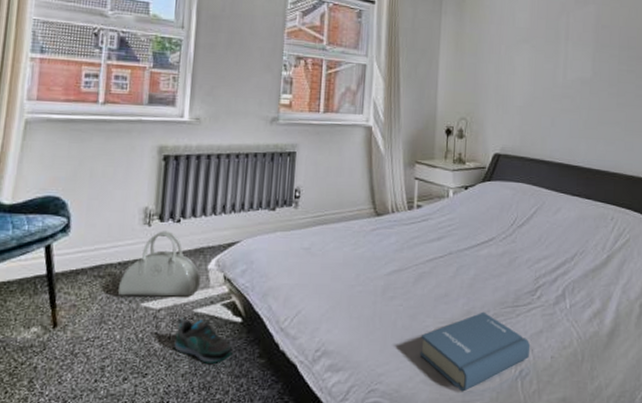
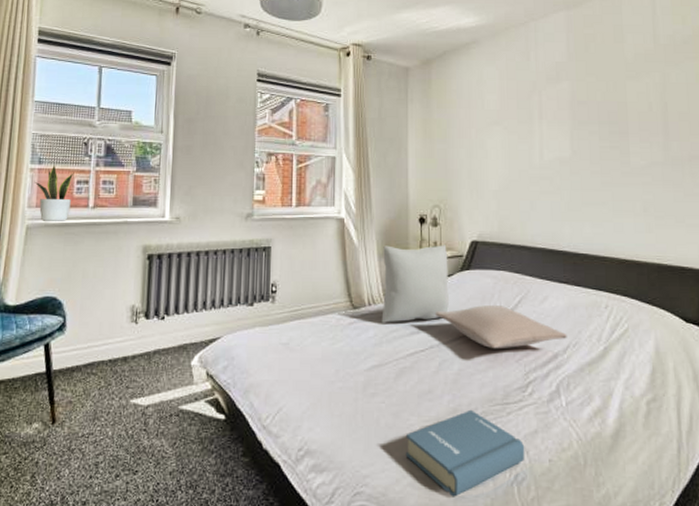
potted plant: none [35,54,82,118] -> present [34,163,74,222]
handbag: present [118,231,200,297] -> none [110,328,184,394]
athletic shoe: present [174,317,233,363] -> none [162,413,218,461]
pillow: none [404,155,472,230] -> present [381,245,449,323]
pillow: none [456,214,576,256] -> present [436,304,567,349]

